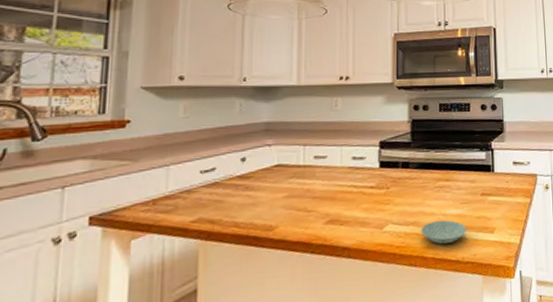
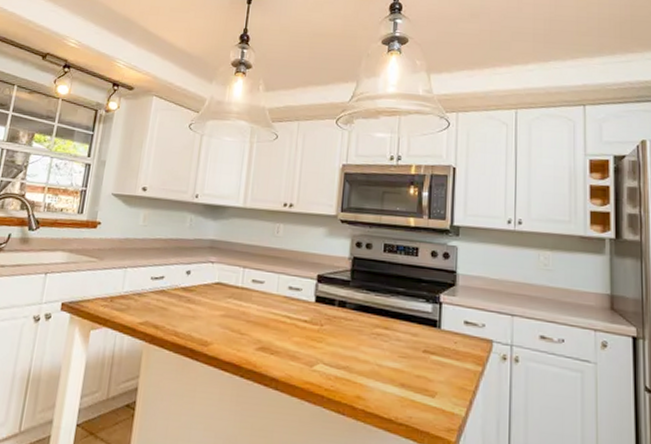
saucer: present [420,220,467,245] -> none [352,370,403,399]

